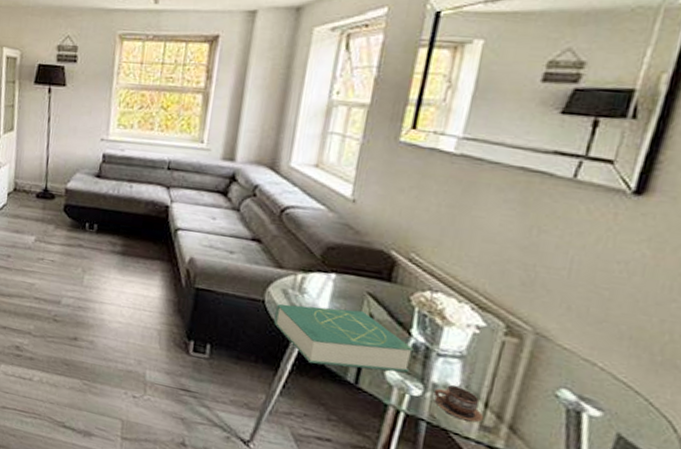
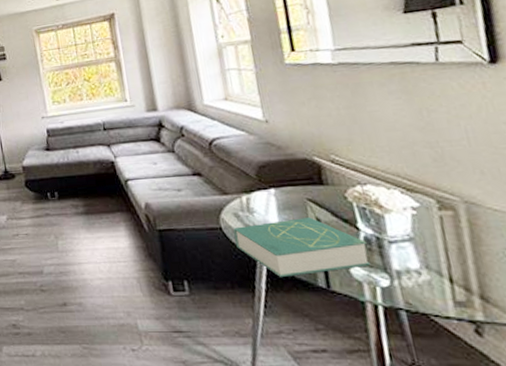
cup: present [433,385,485,422] -> none [399,269,455,300]

